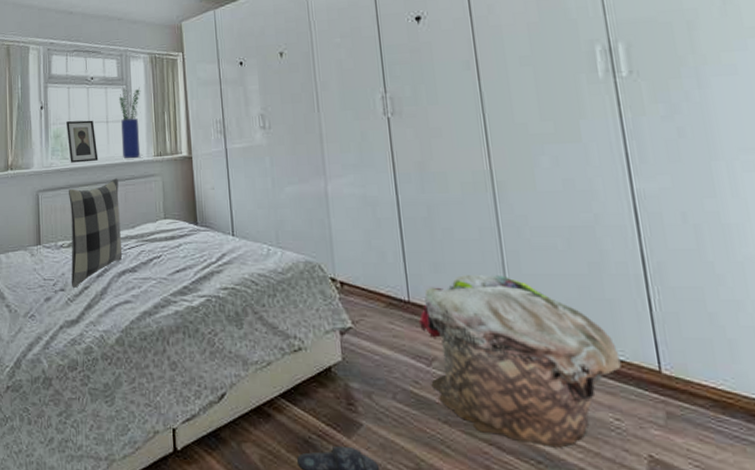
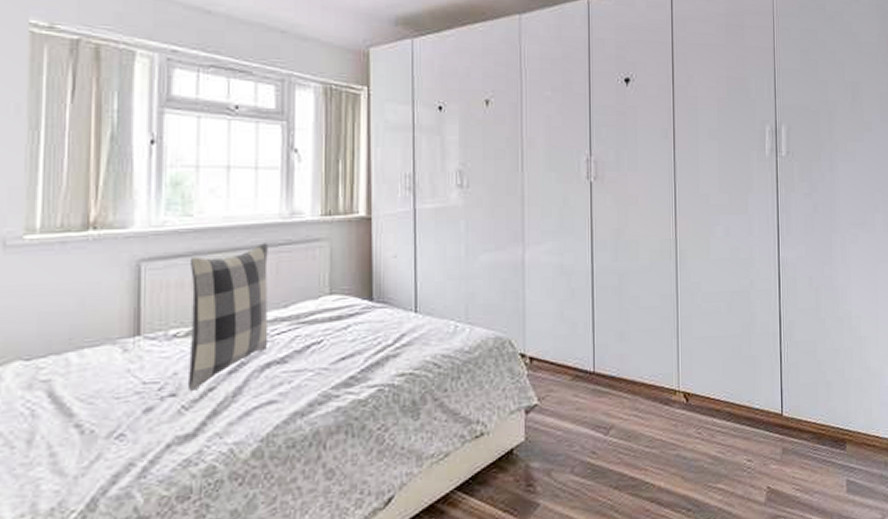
picture frame: present [66,120,99,163] -> none [192,164,240,222]
vase: present [119,87,141,158] -> none [276,124,308,217]
laundry basket: present [418,275,621,448] -> none [601,340,756,495]

